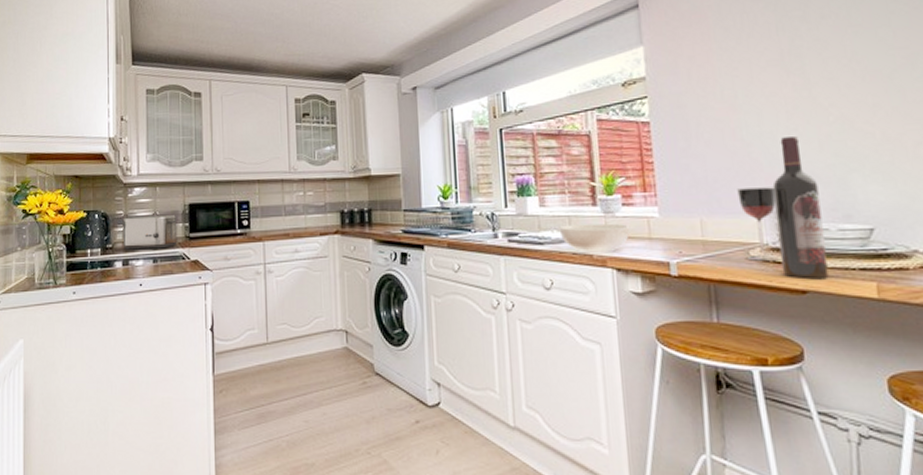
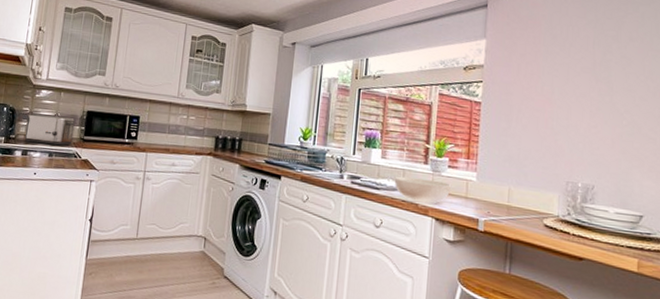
wineglass: present [737,187,781,262] -> none [540,168,571,232]
wine bottle: present [772,137,829,278] -> none [566,132,605,250]

